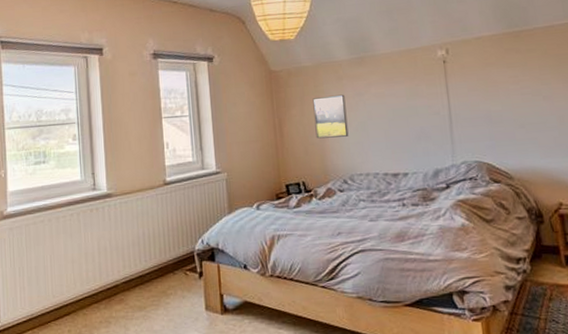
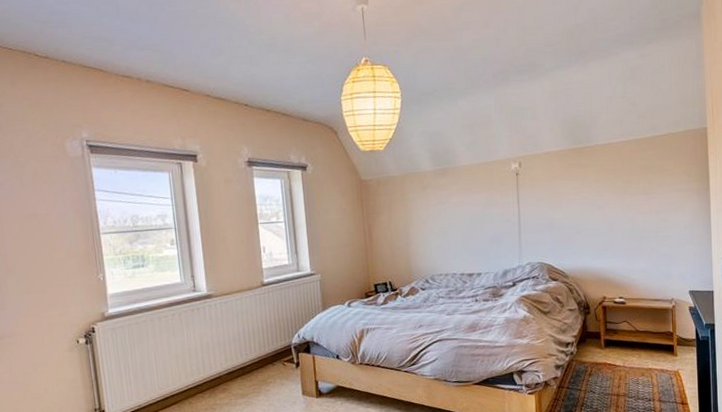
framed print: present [312,94,349,139] -> none [399,203,431,243]

